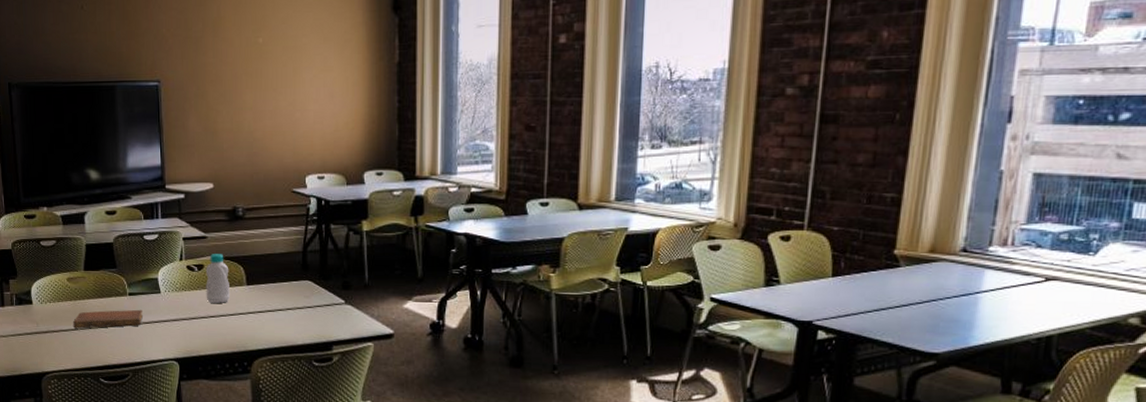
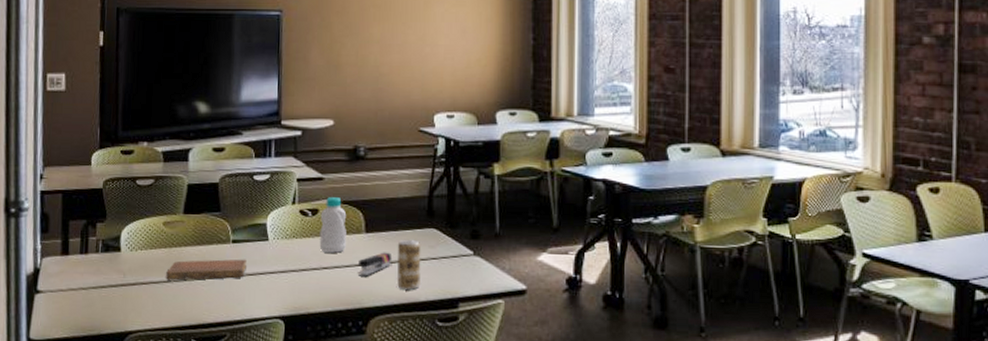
stapler: none [241,302,272,324] -> present [357,252,393,277]
beverage can: none [275,290,298,335] -> present [397,239,421,290]

